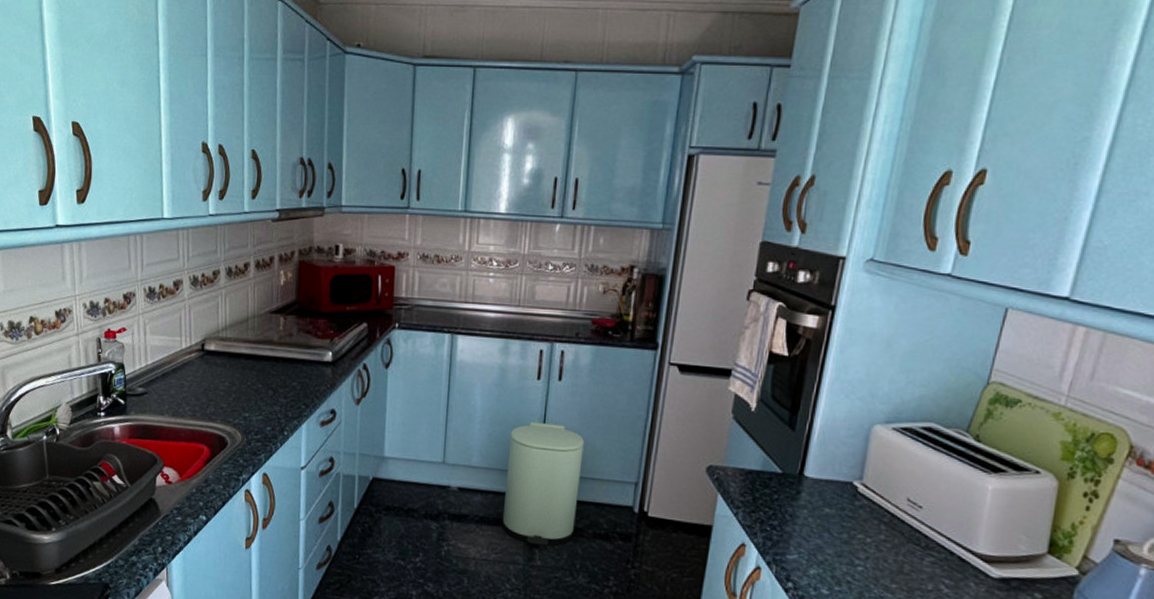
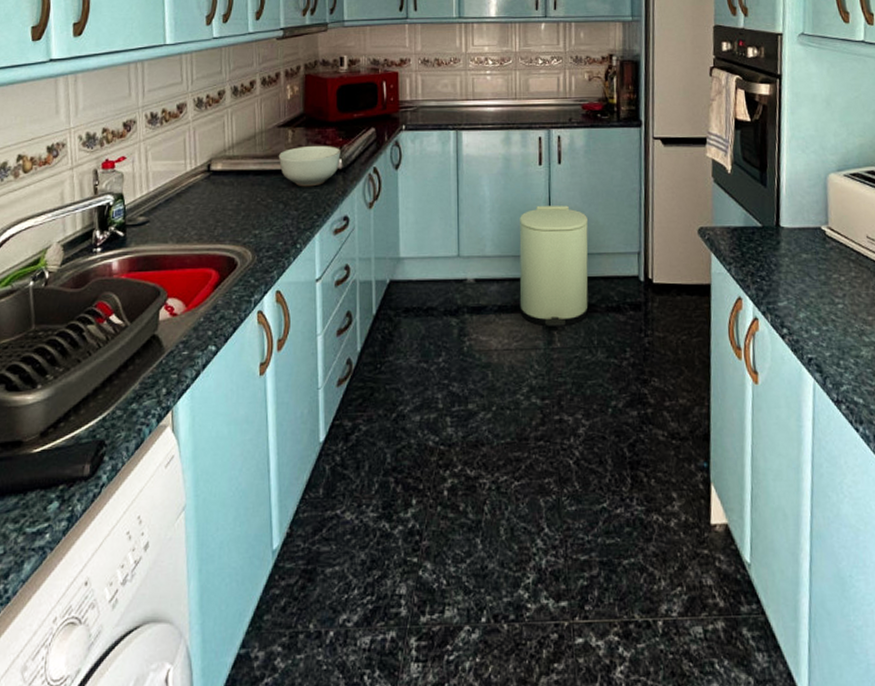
bowl: none [269,334,331,377] -> present [278,145,341,187]

